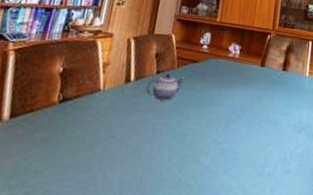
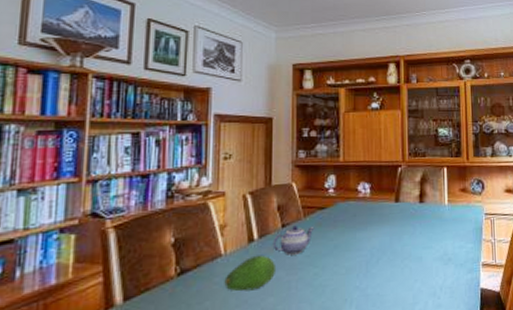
fruit: none [98,95,146,128] -> present [224,254,277,292]

